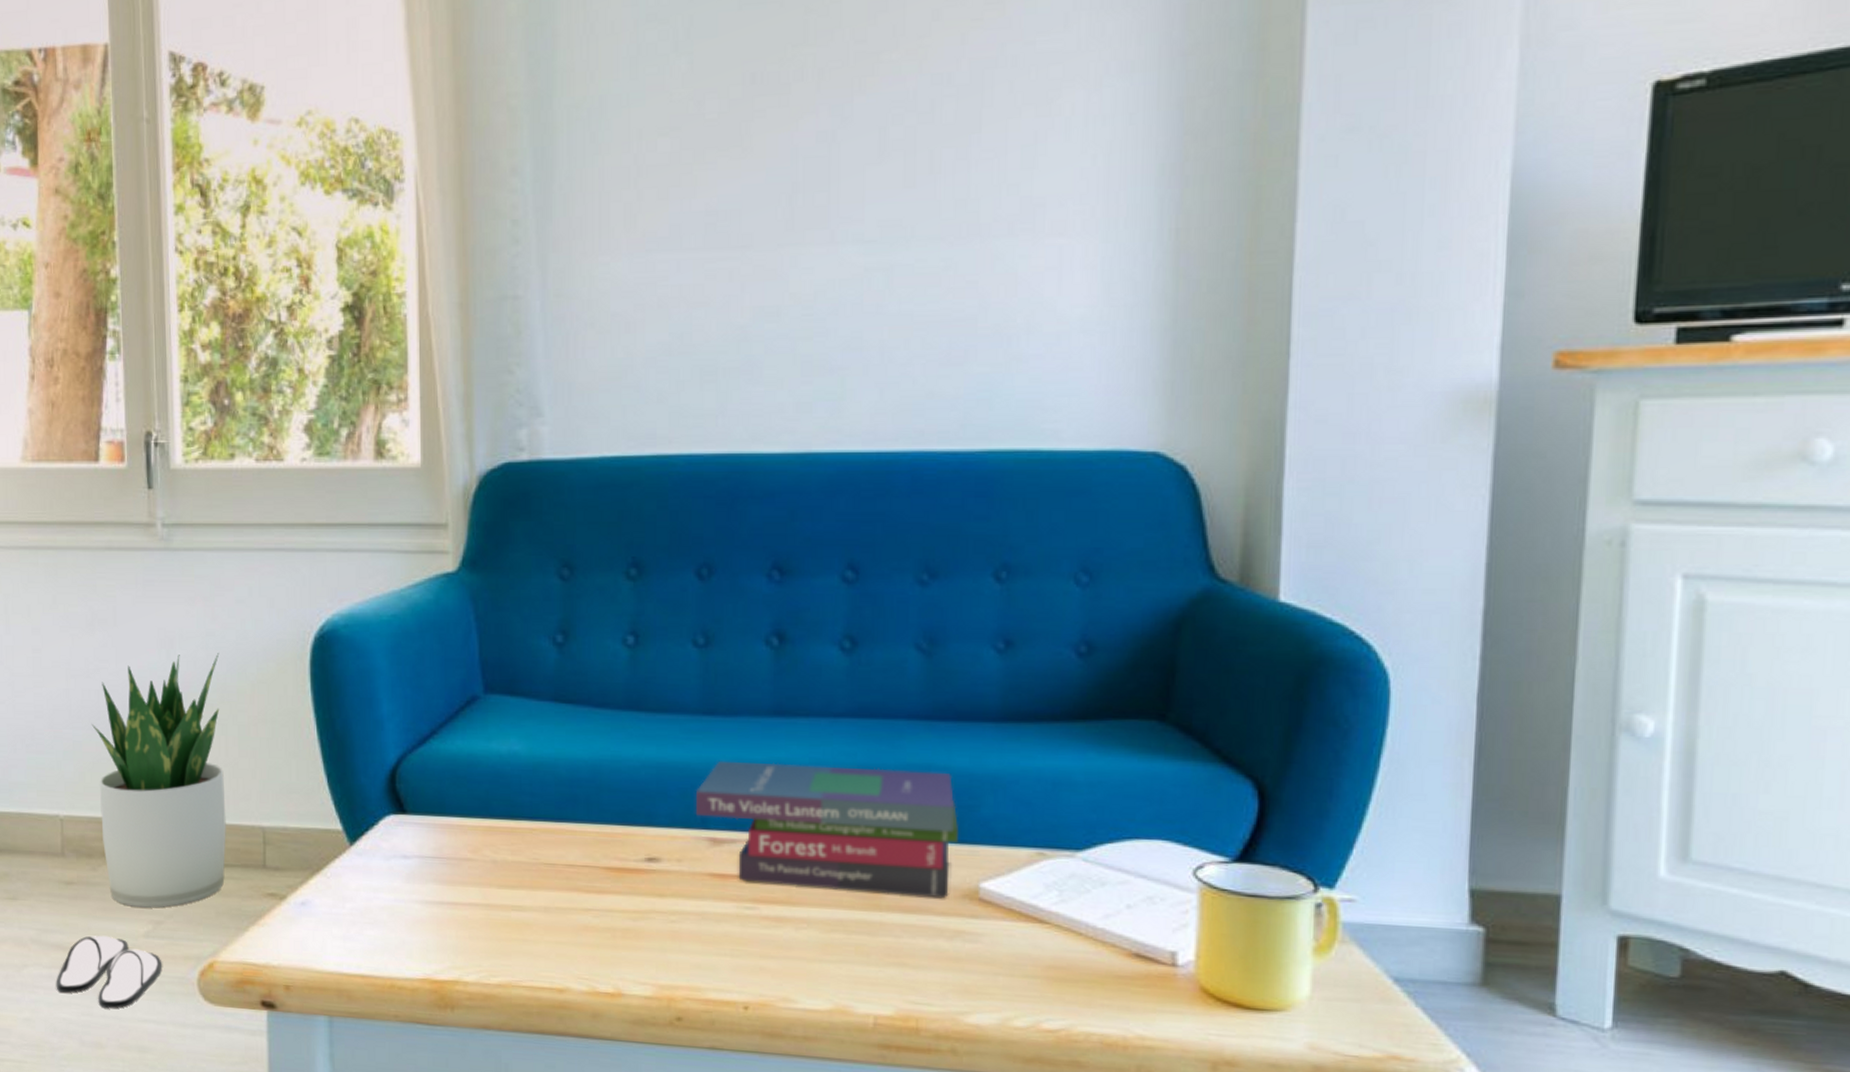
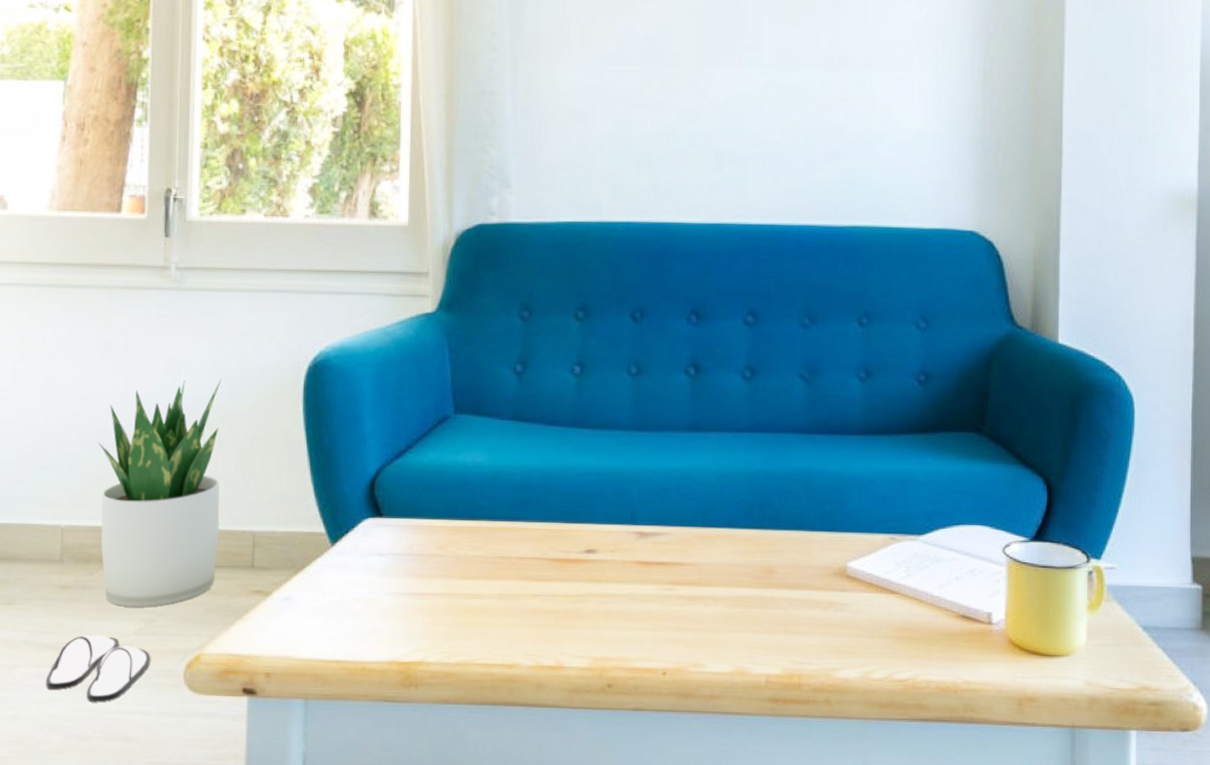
books: present [696,760,958,899] -> none [627,468,831,577]

